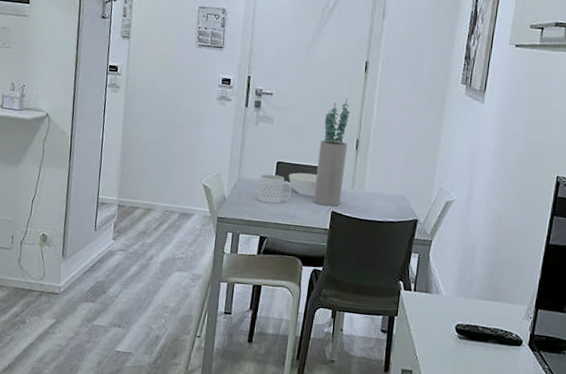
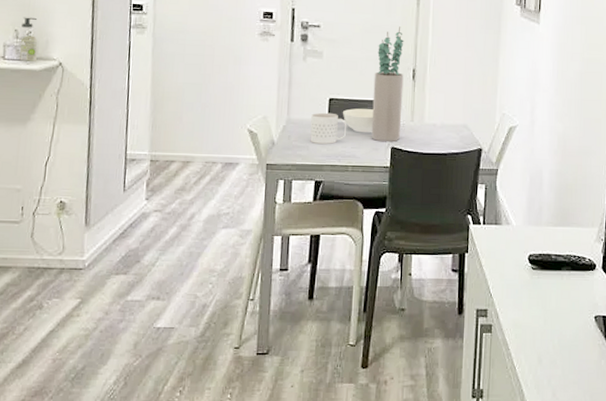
soap dispenser: none [11,72,31,112] -> present [15,17,38,61]

